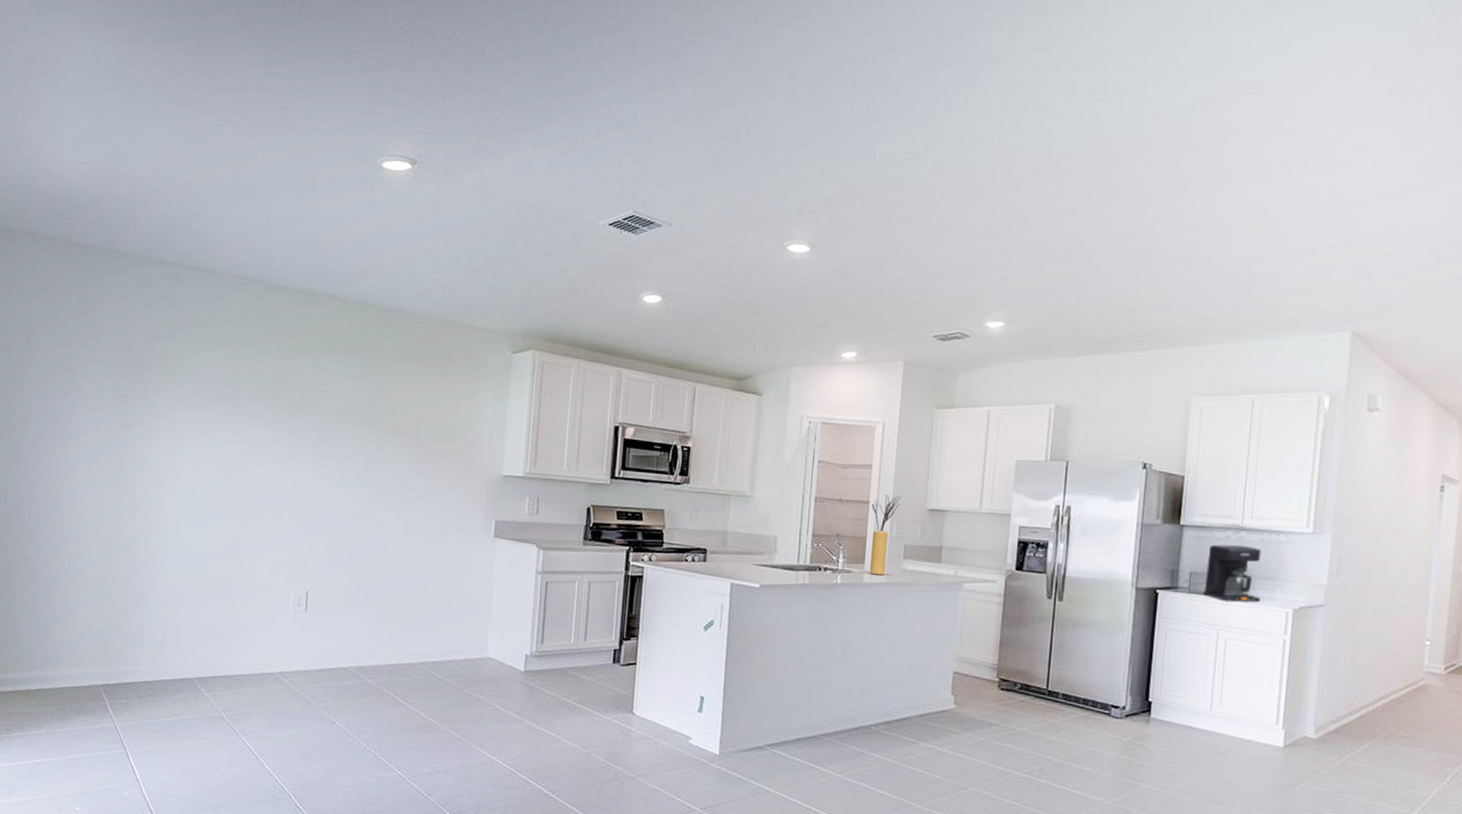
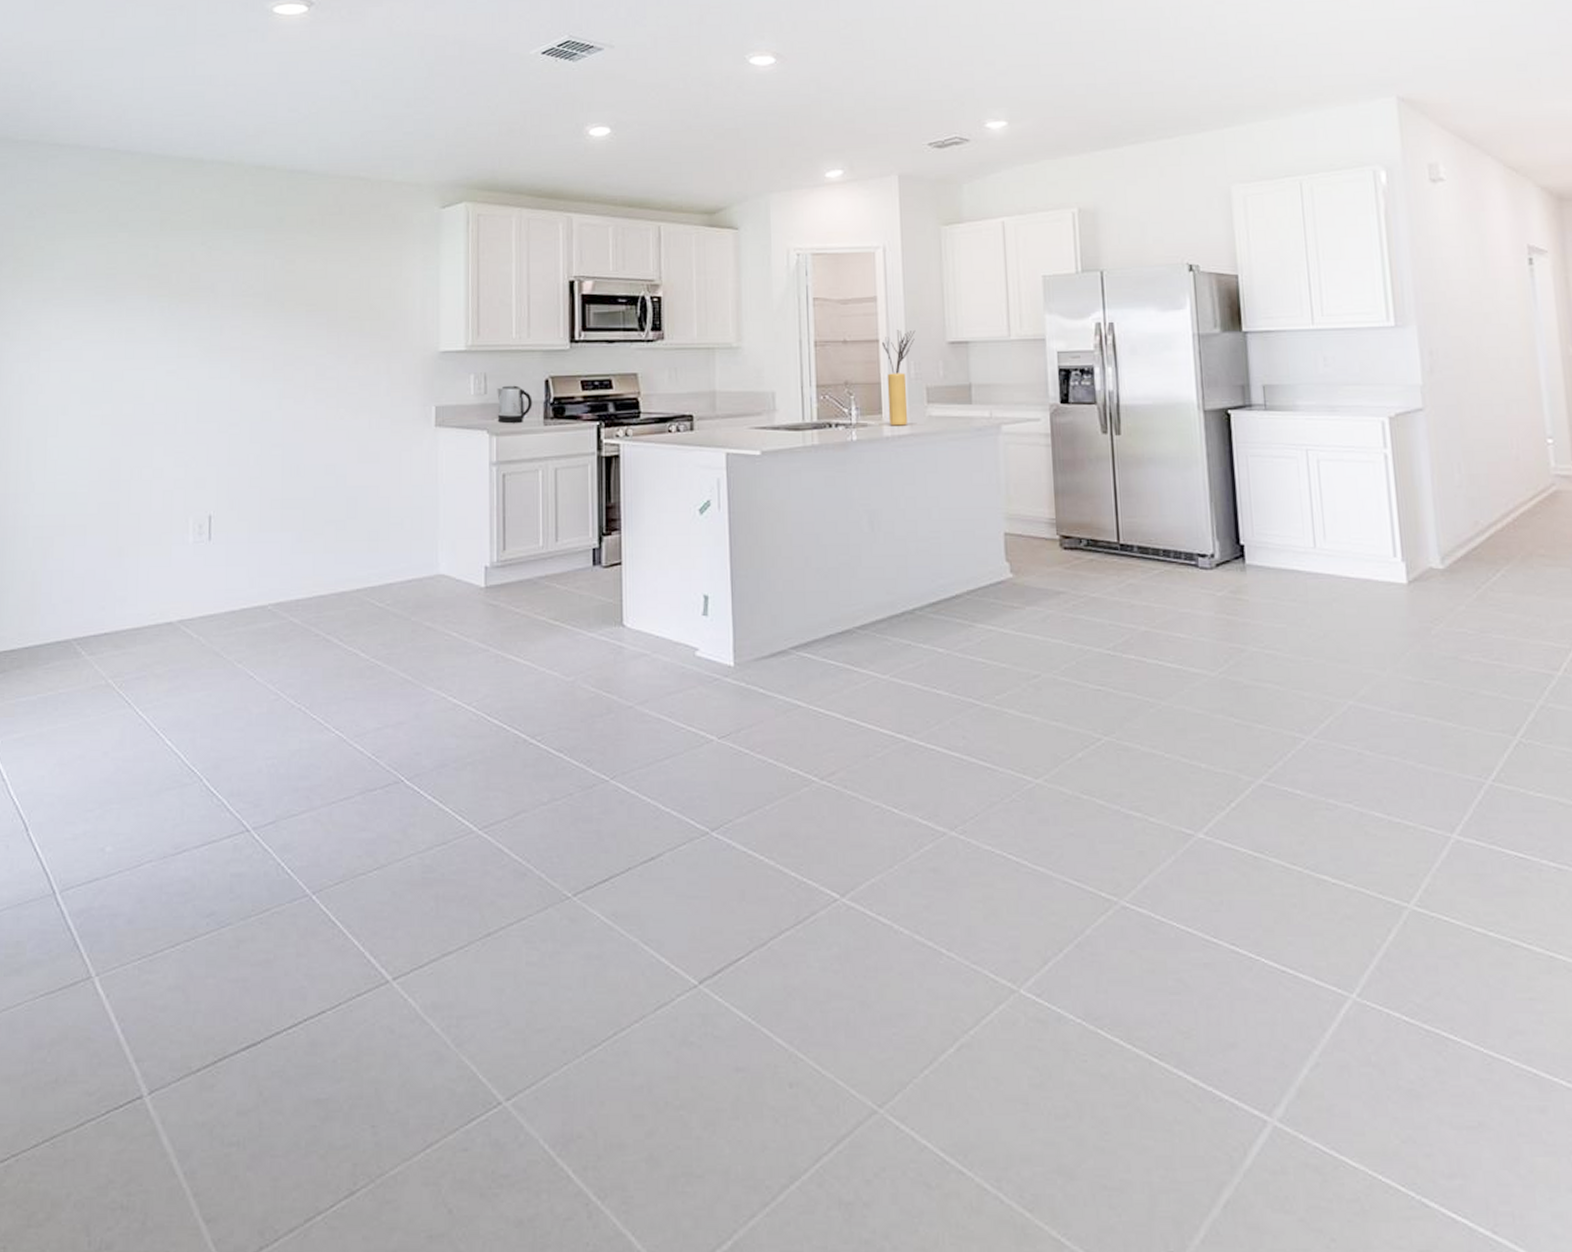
kettle: none [545,509,576,542] -> present [497,385,533,424]
coffee maker: present [1203,544,1262,603] -> none [1280,348,1350,417]

